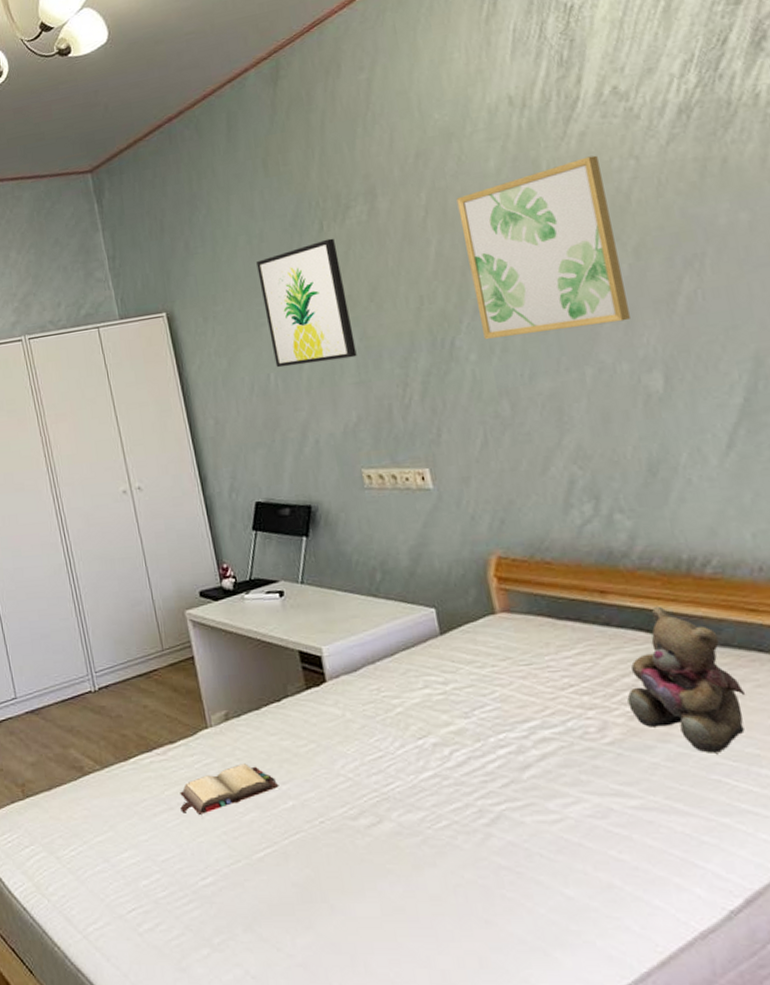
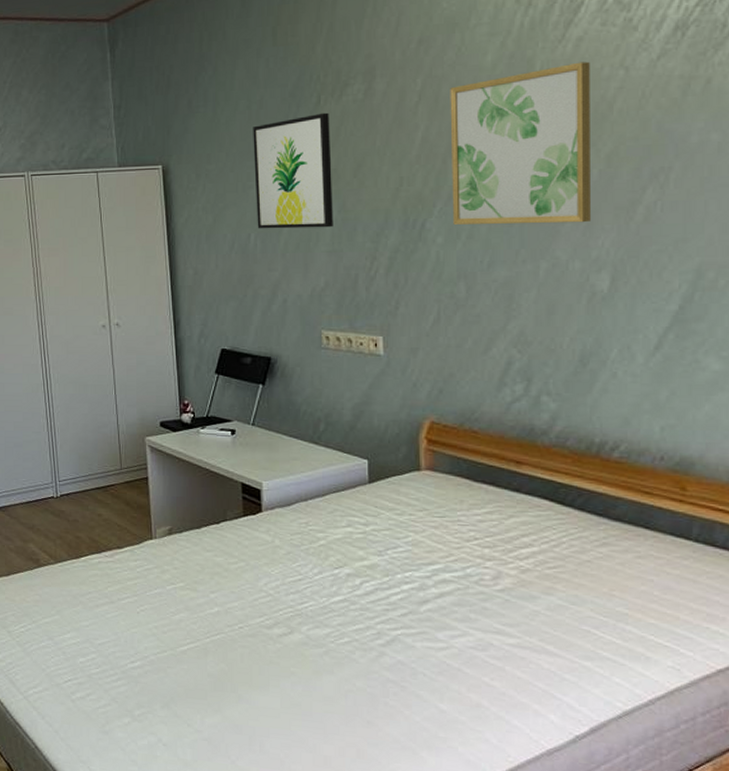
hardback book: present [180,763,280,815] -> none [120,572,208,610]
teddy bear: present [627,606,746,753] -> none [523,480,627,609]

